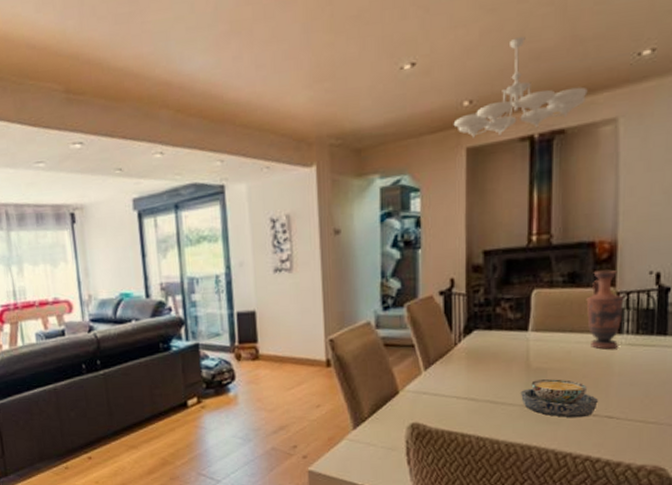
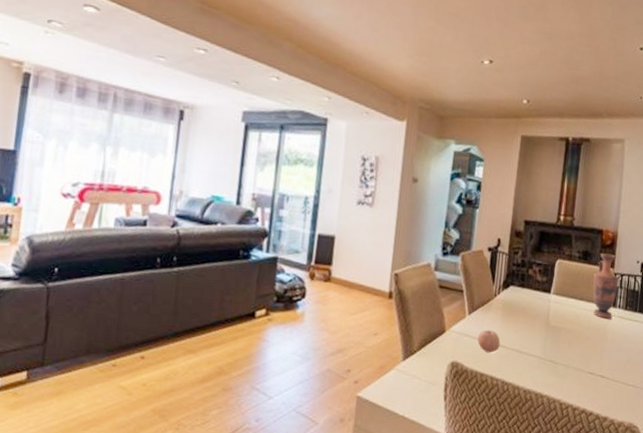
fruit: none [439,383,469,409] -> present [477,330,501,353]
chandelier: present [453,36,588,138] -> none [514,63,607,133]
bowl: present [520,379,598,418] -> none [539,336,595,374]

